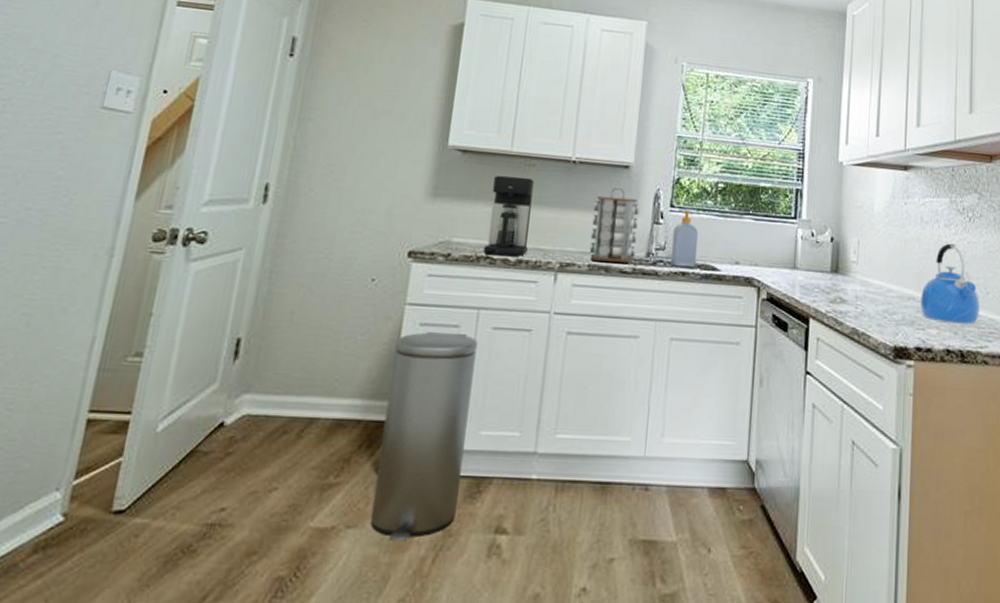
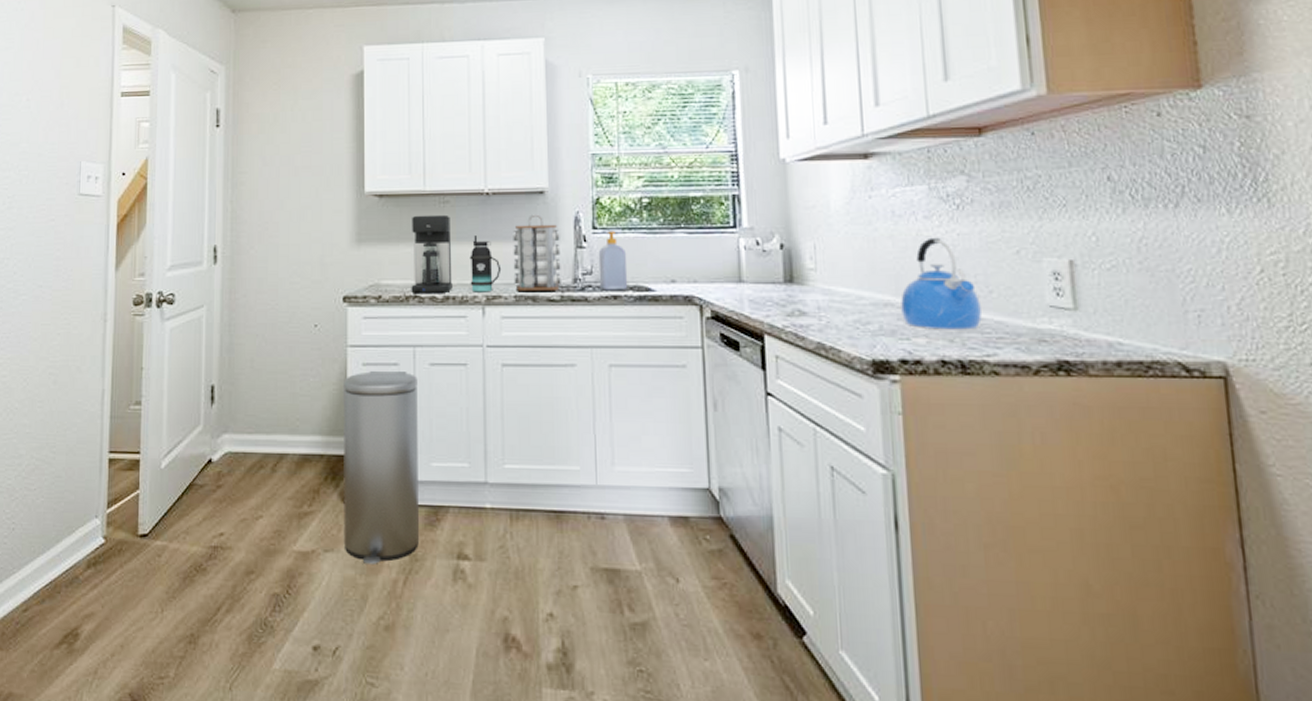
bottle: none [545,202,579,259] -> present [469,236,502,292]

